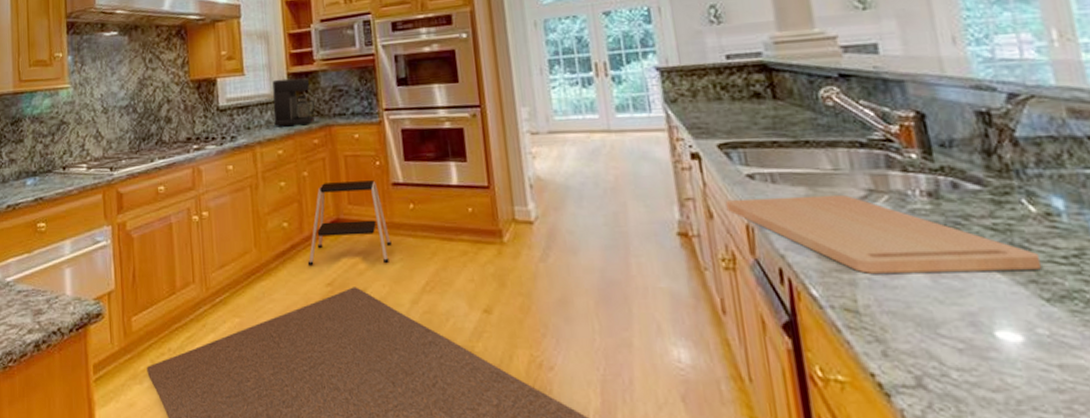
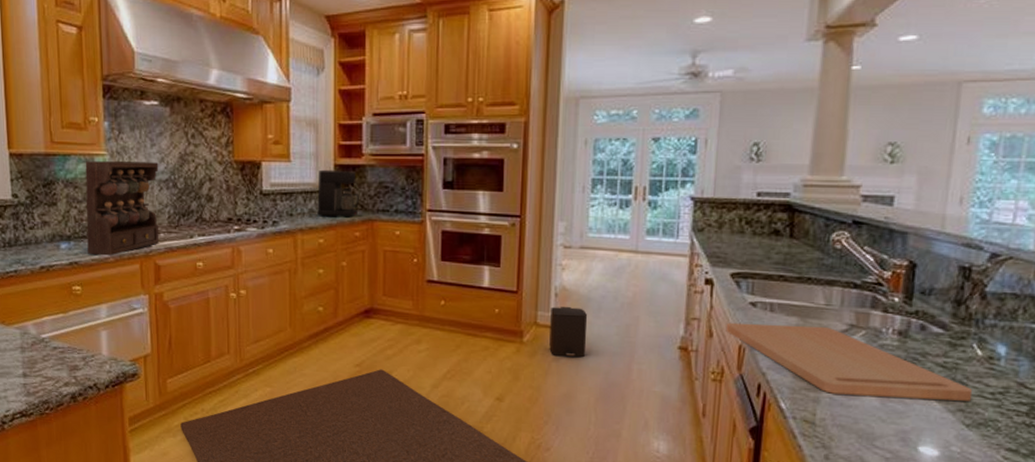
spice rack: none [50,90,121,189] -> present [85,161,159,256]
step stool: present [307,180,392,267] -> none [339,274,420,352]
pedal bin: none [528,197,575,256] -> present [549,306,588,358]

